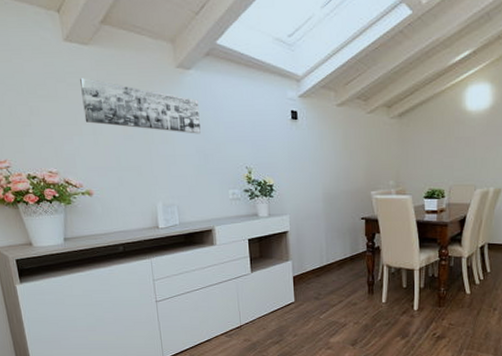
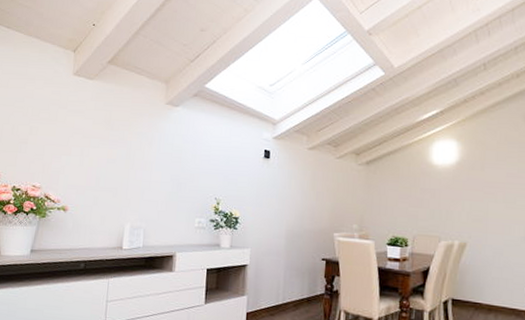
wall art: present [80,78,201,134] -> none [76,106,181,164]

